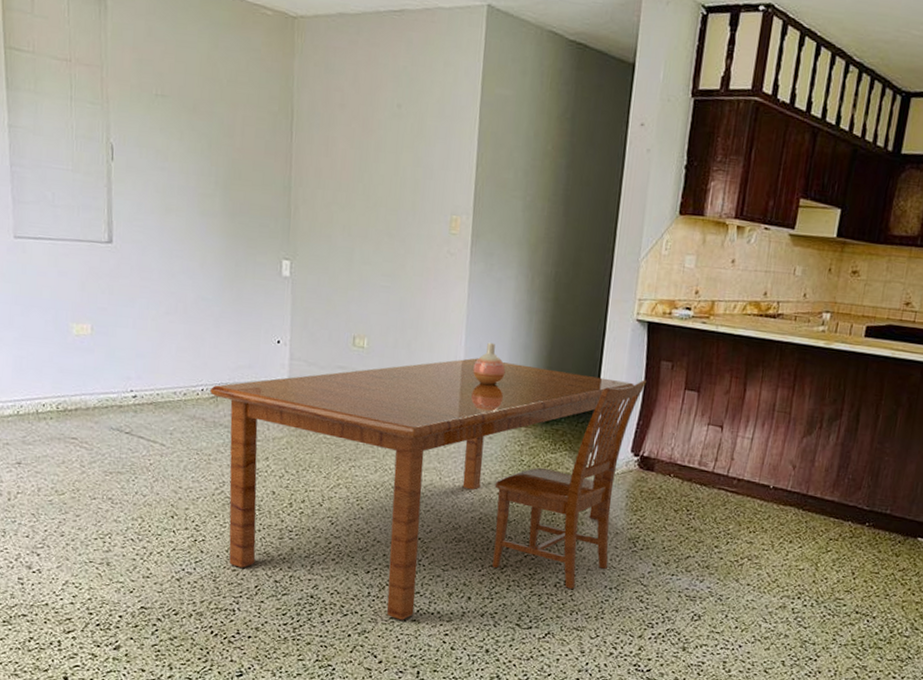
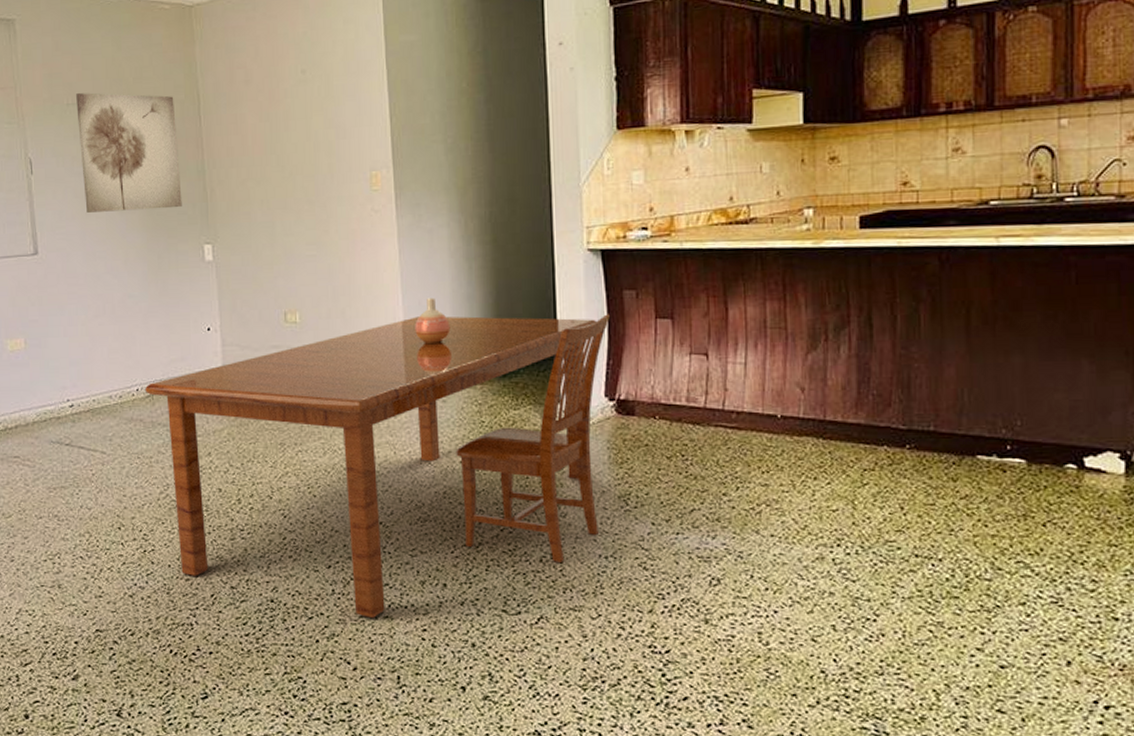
wall art: none [165,85,268,220] -> present [76,93,182,213]

